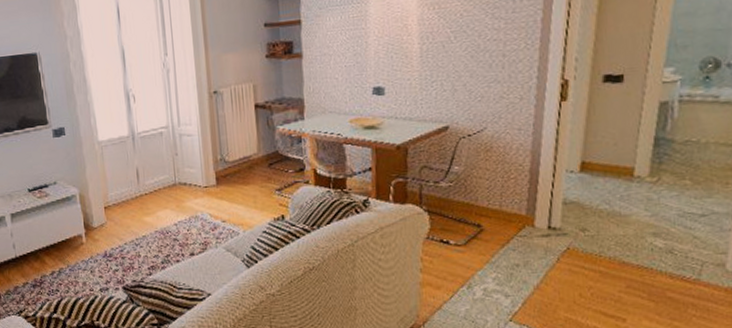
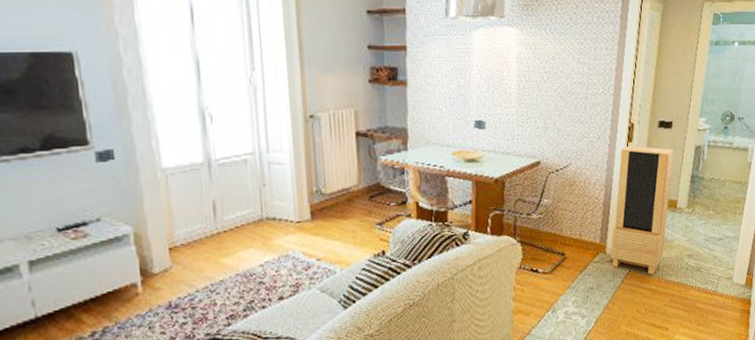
storage cabinet: none [540,104,628,254] -> present [610,145,674,275]

